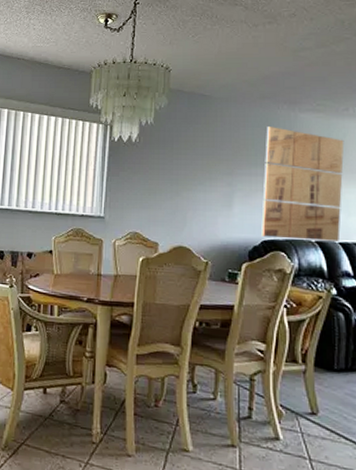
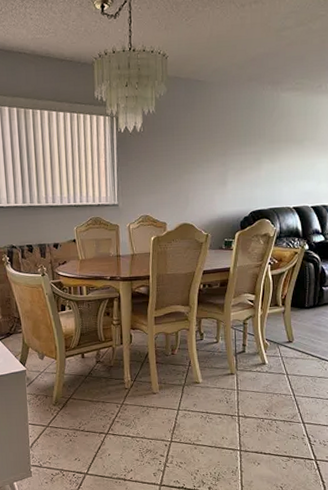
wall art: present [261,127,344,241] -> none [250,107,318,208]

